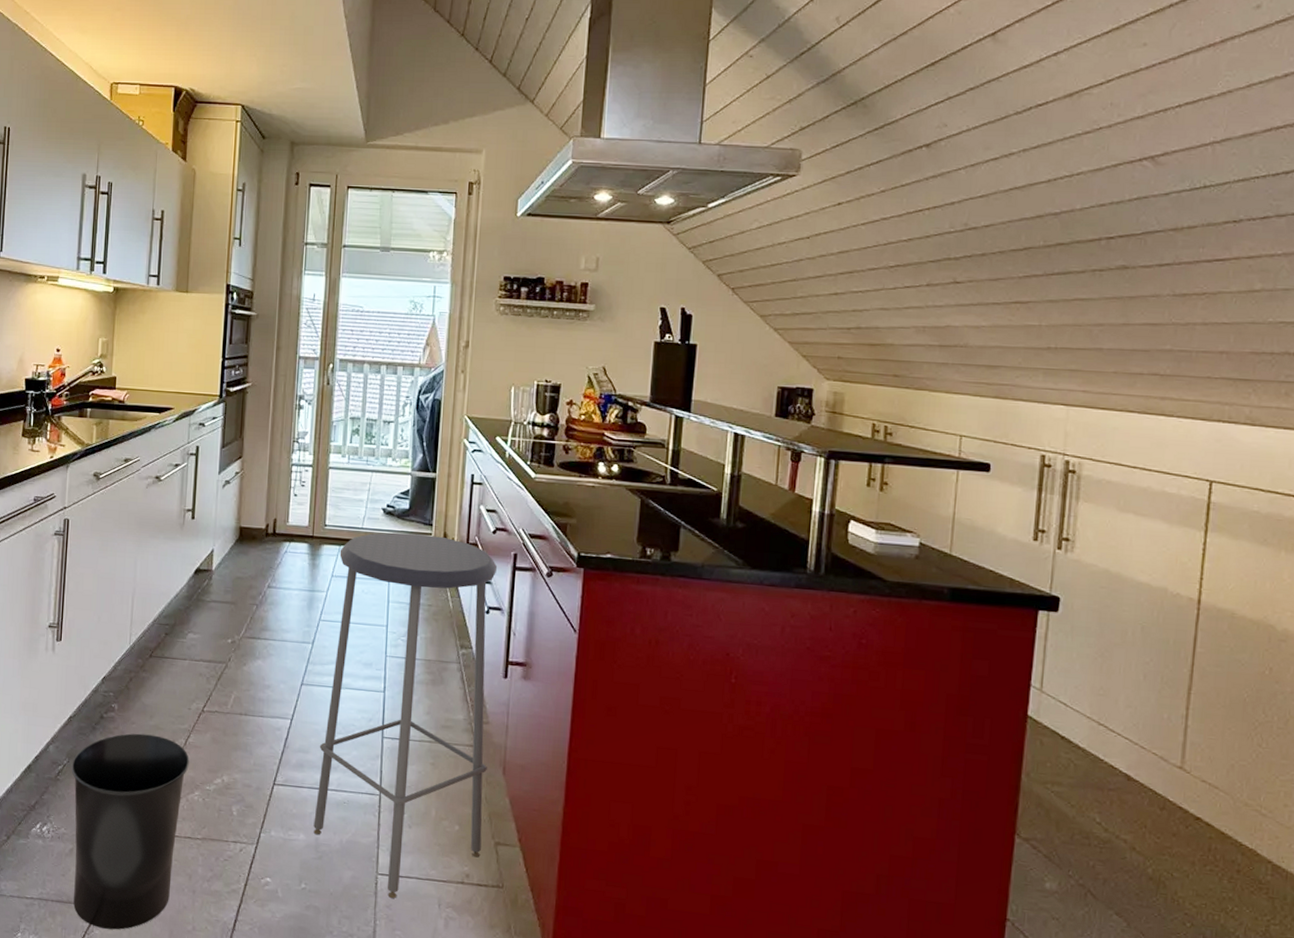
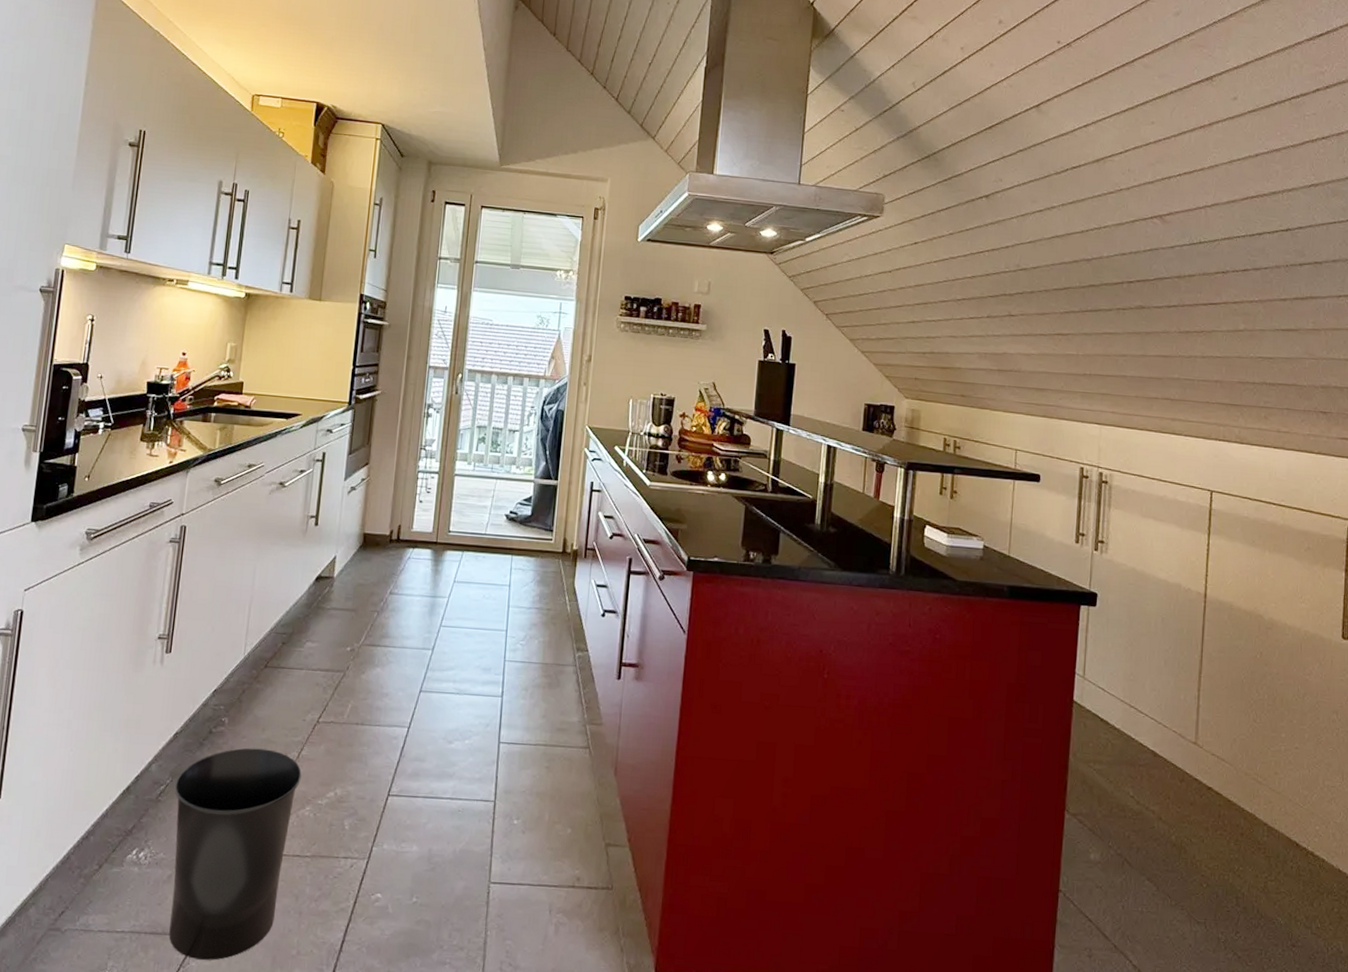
bar stool: present [313,532,497,898] -> none [427,538,613,907]

